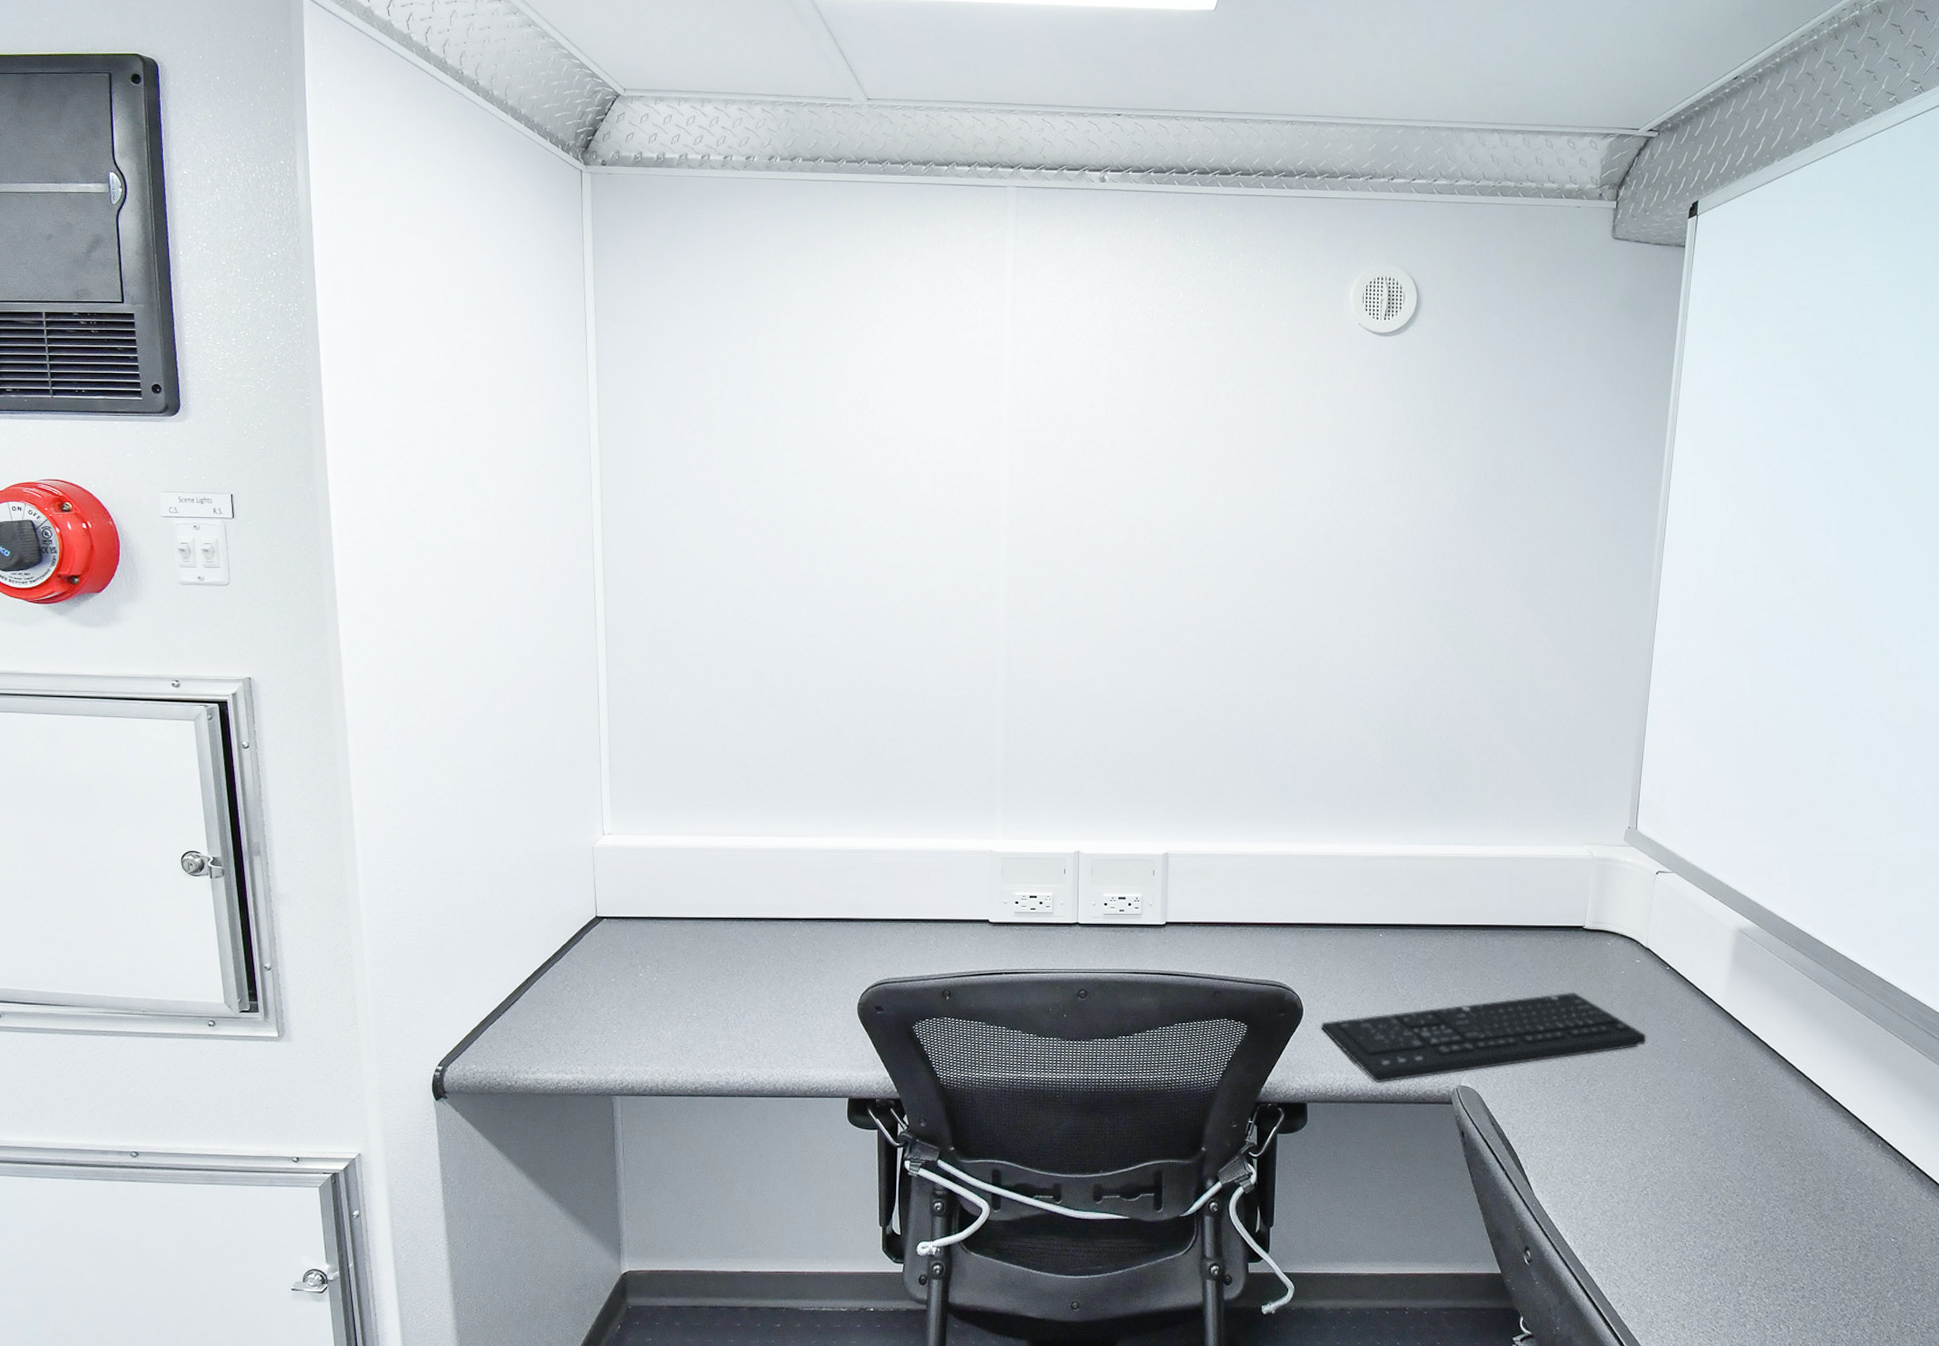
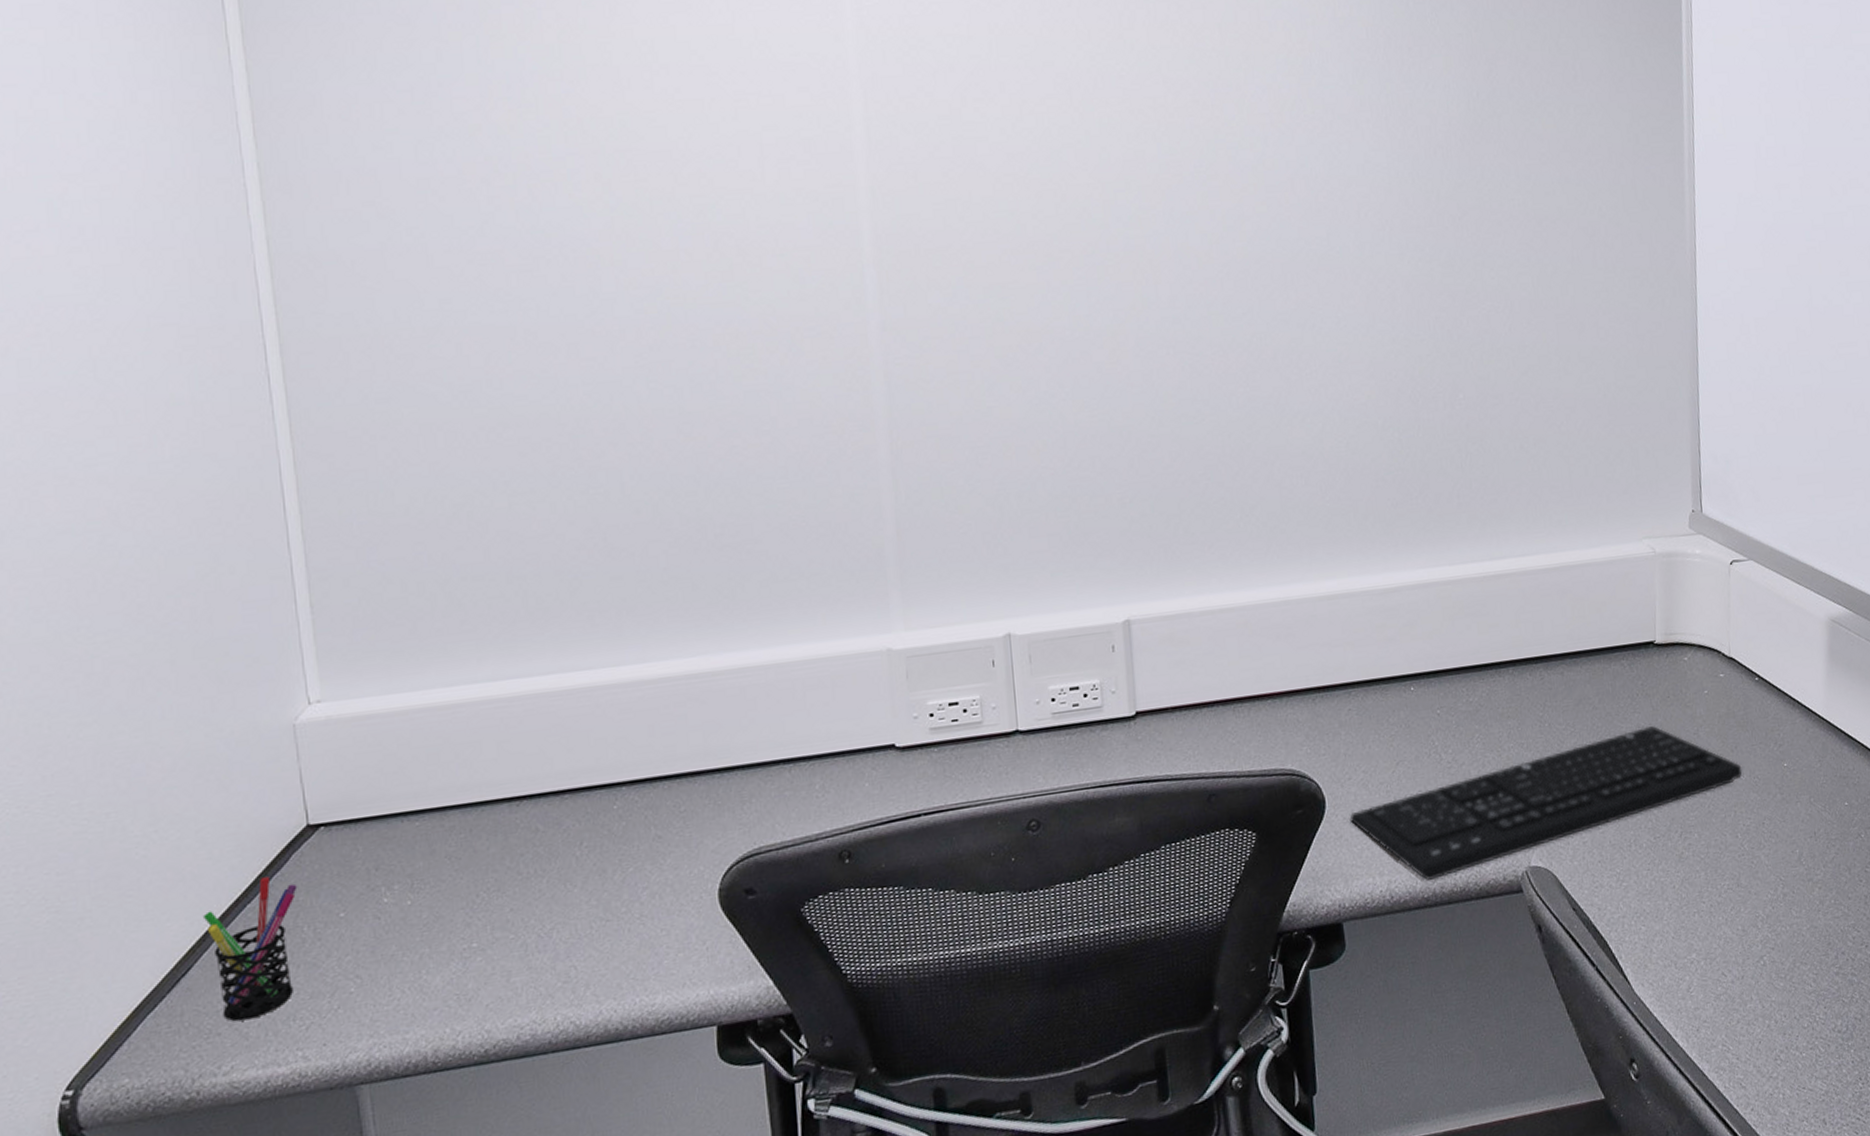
pen holder: none [528,947,587,1040] -> present [204,877,298,1022]

